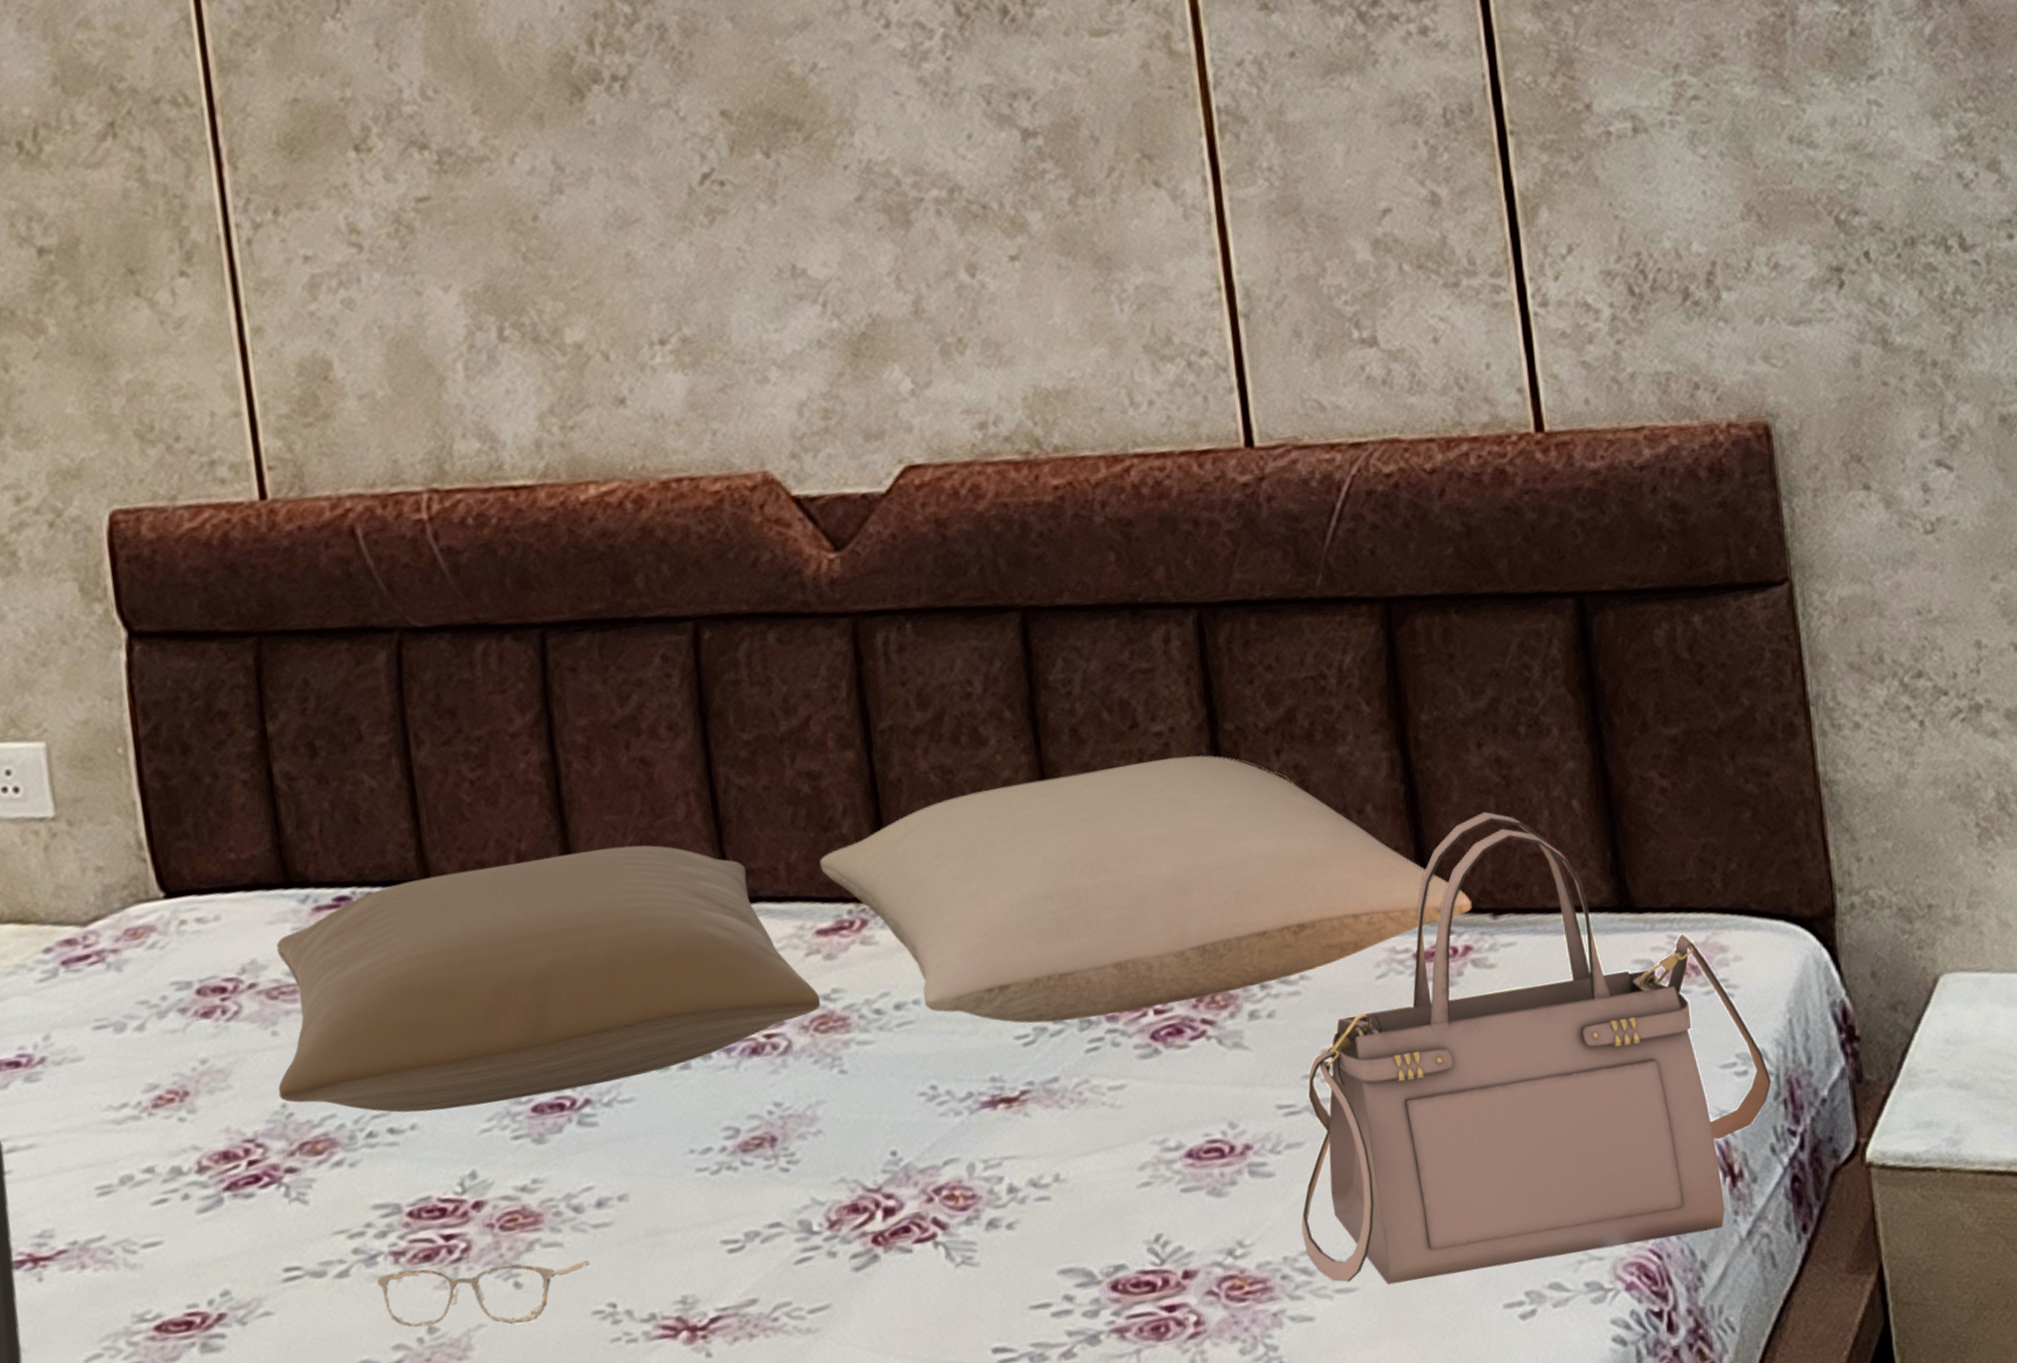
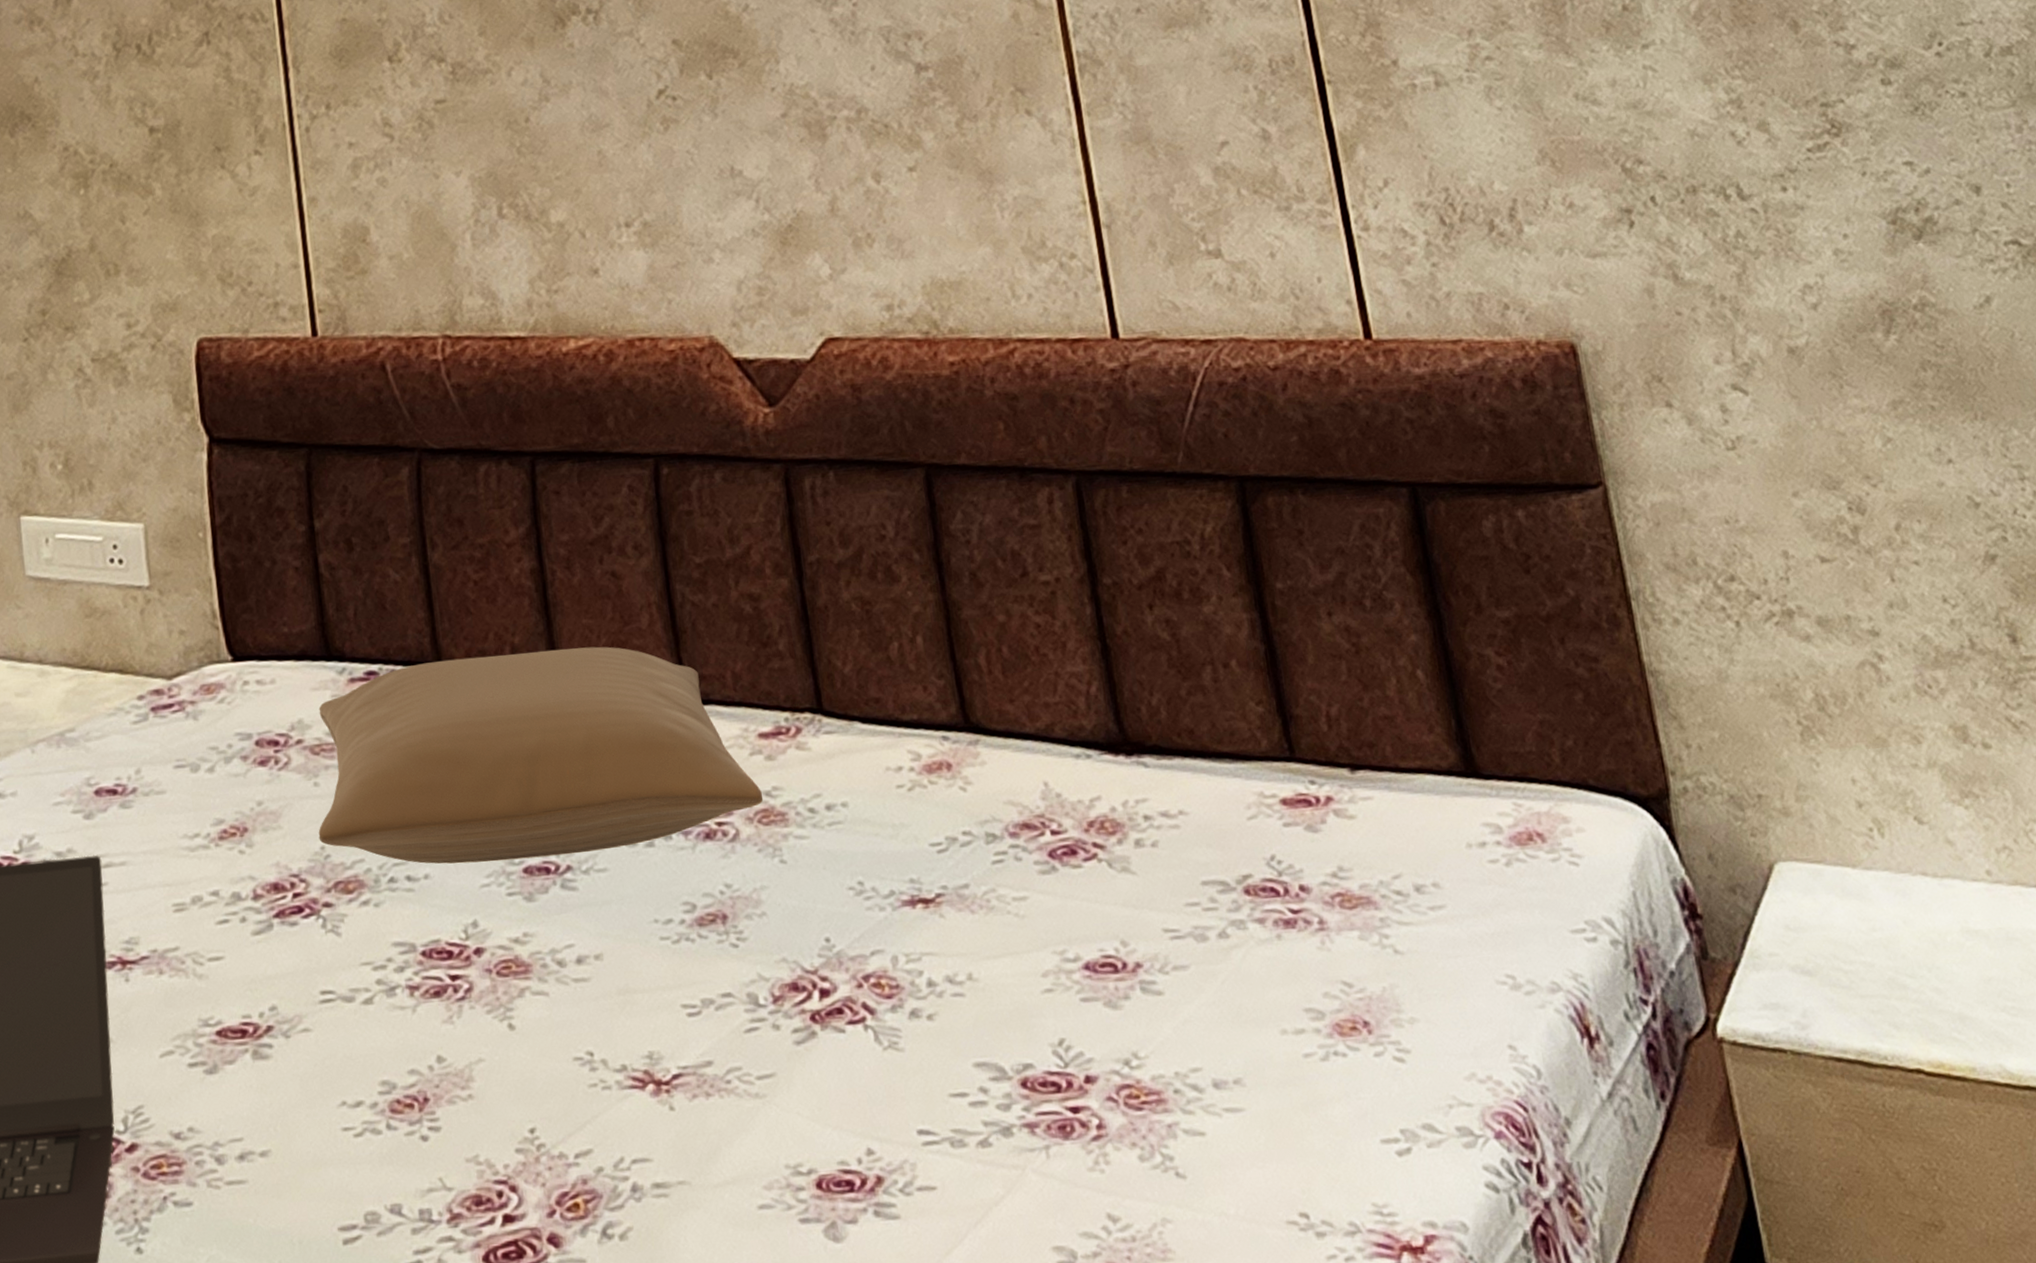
spectacles: present [376,1259,591,1328] -> none [395,1003,572,1062]
pillow: present [819,755,1472,1024] -> none [760,604,1331,834]
handbag: present [1301,812,1772,1285] -> none [1189,675,1621,1109]

